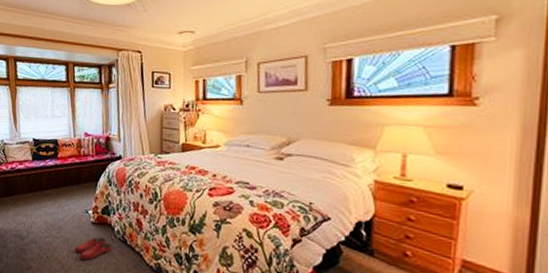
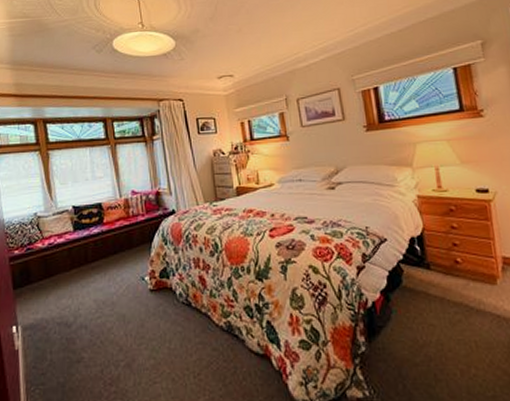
slippers: present [75,237,113,261] -> none [134,305,176,337]

